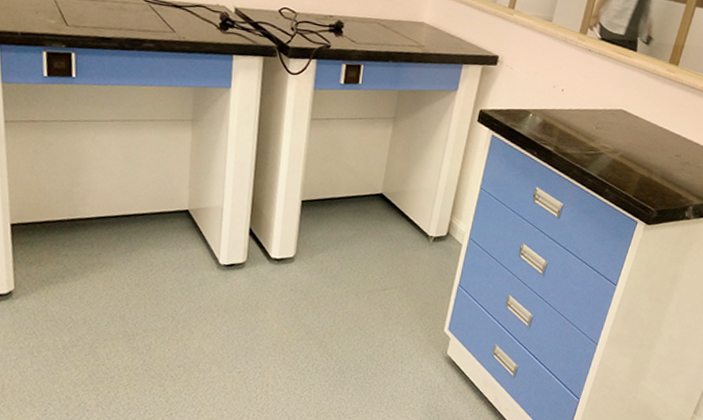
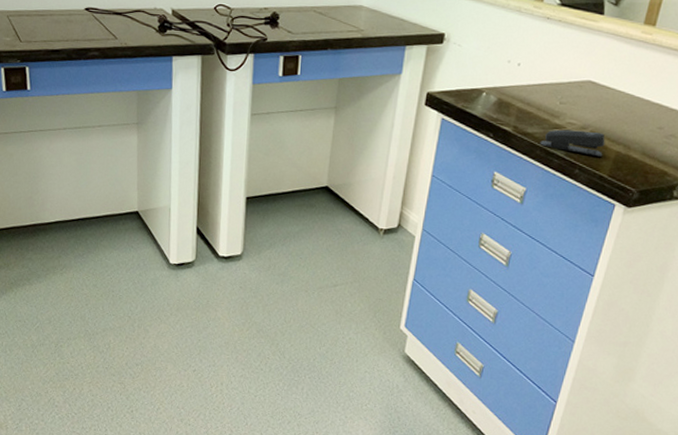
stapler: none [577,152,632,178] -> present [540,129,605,157]

